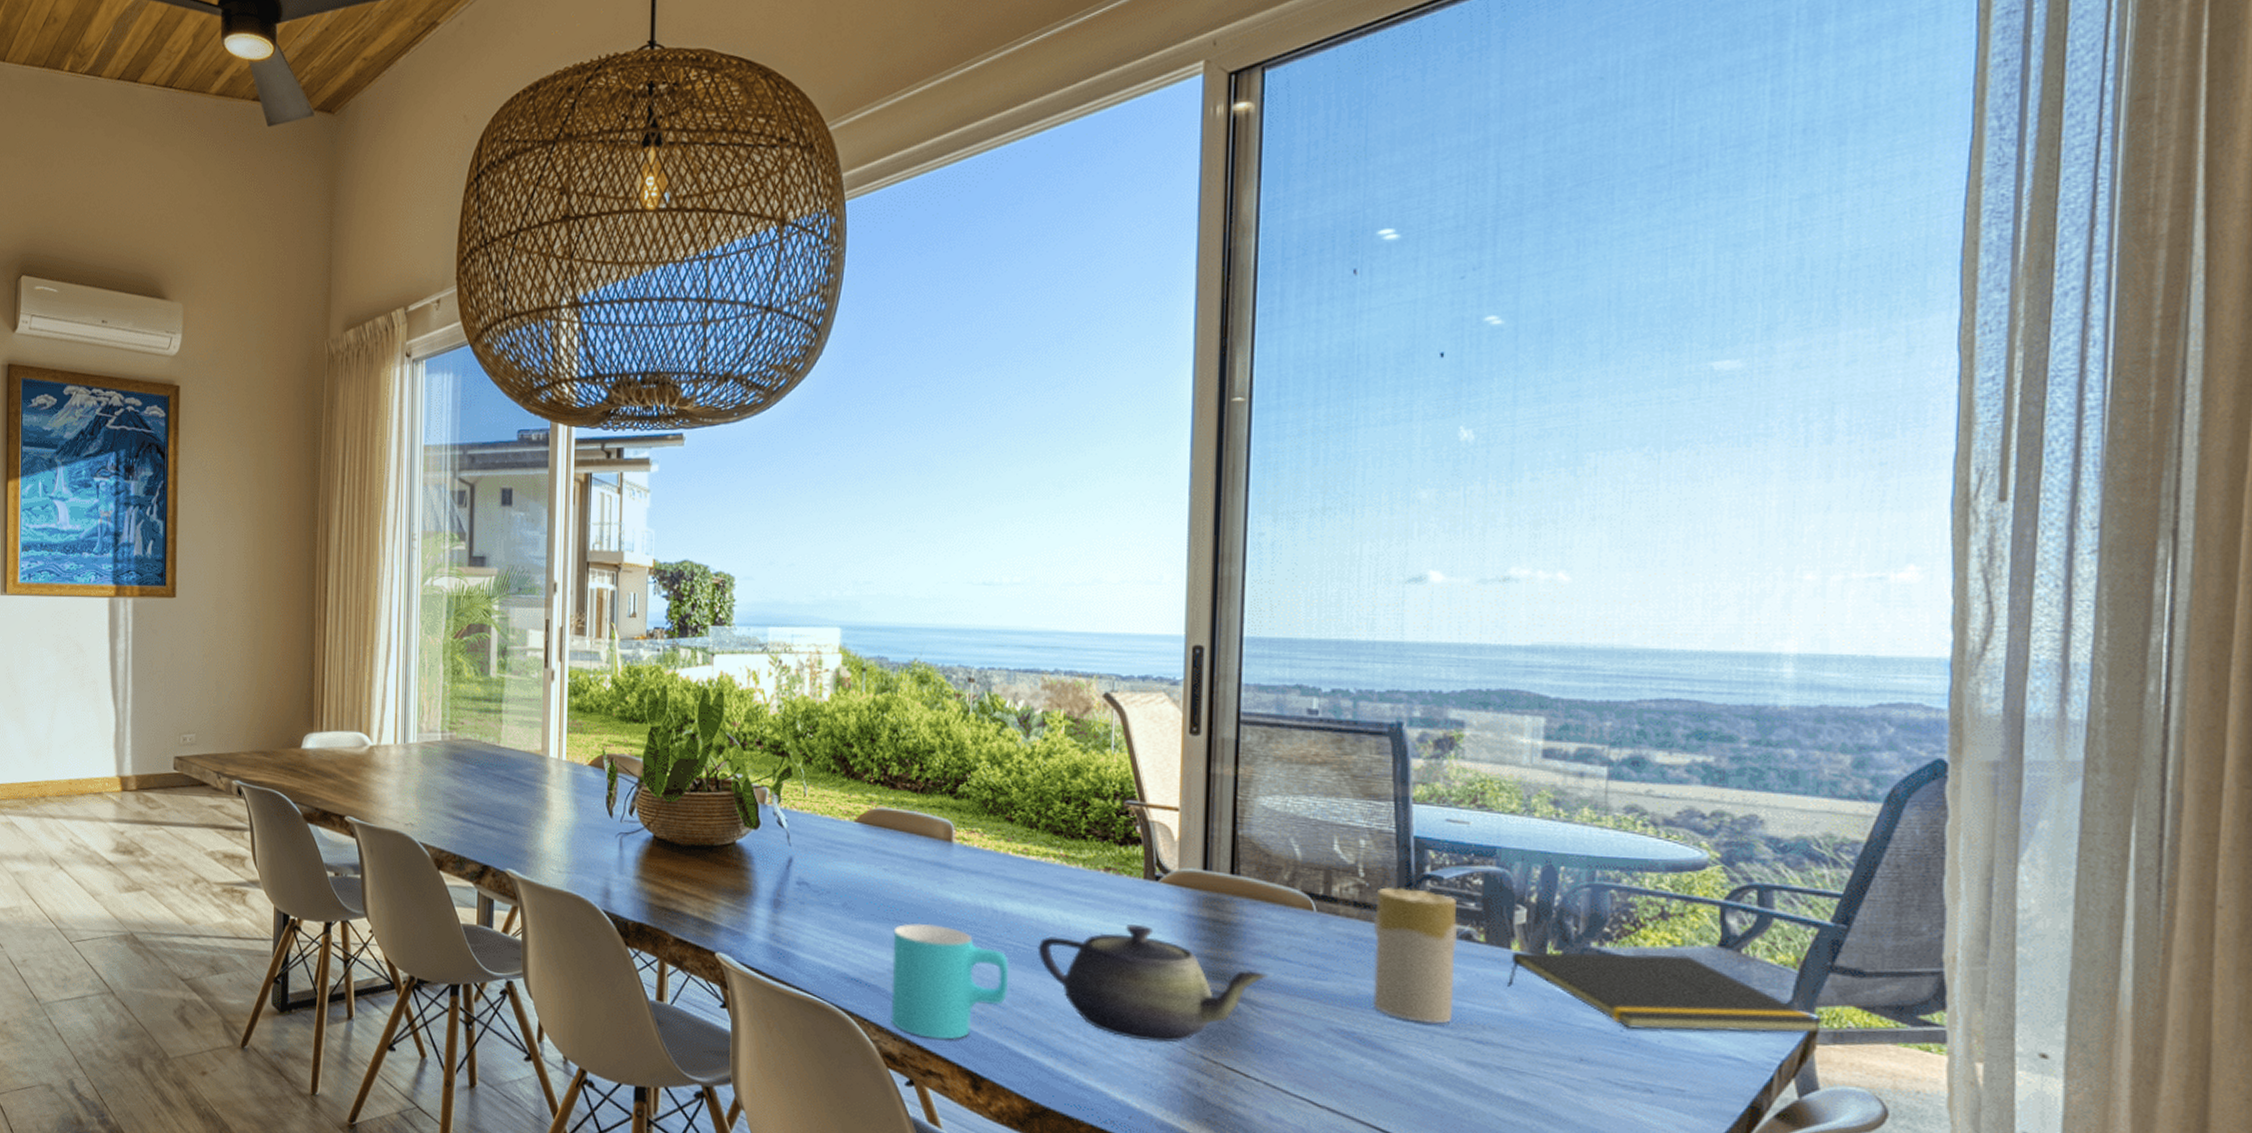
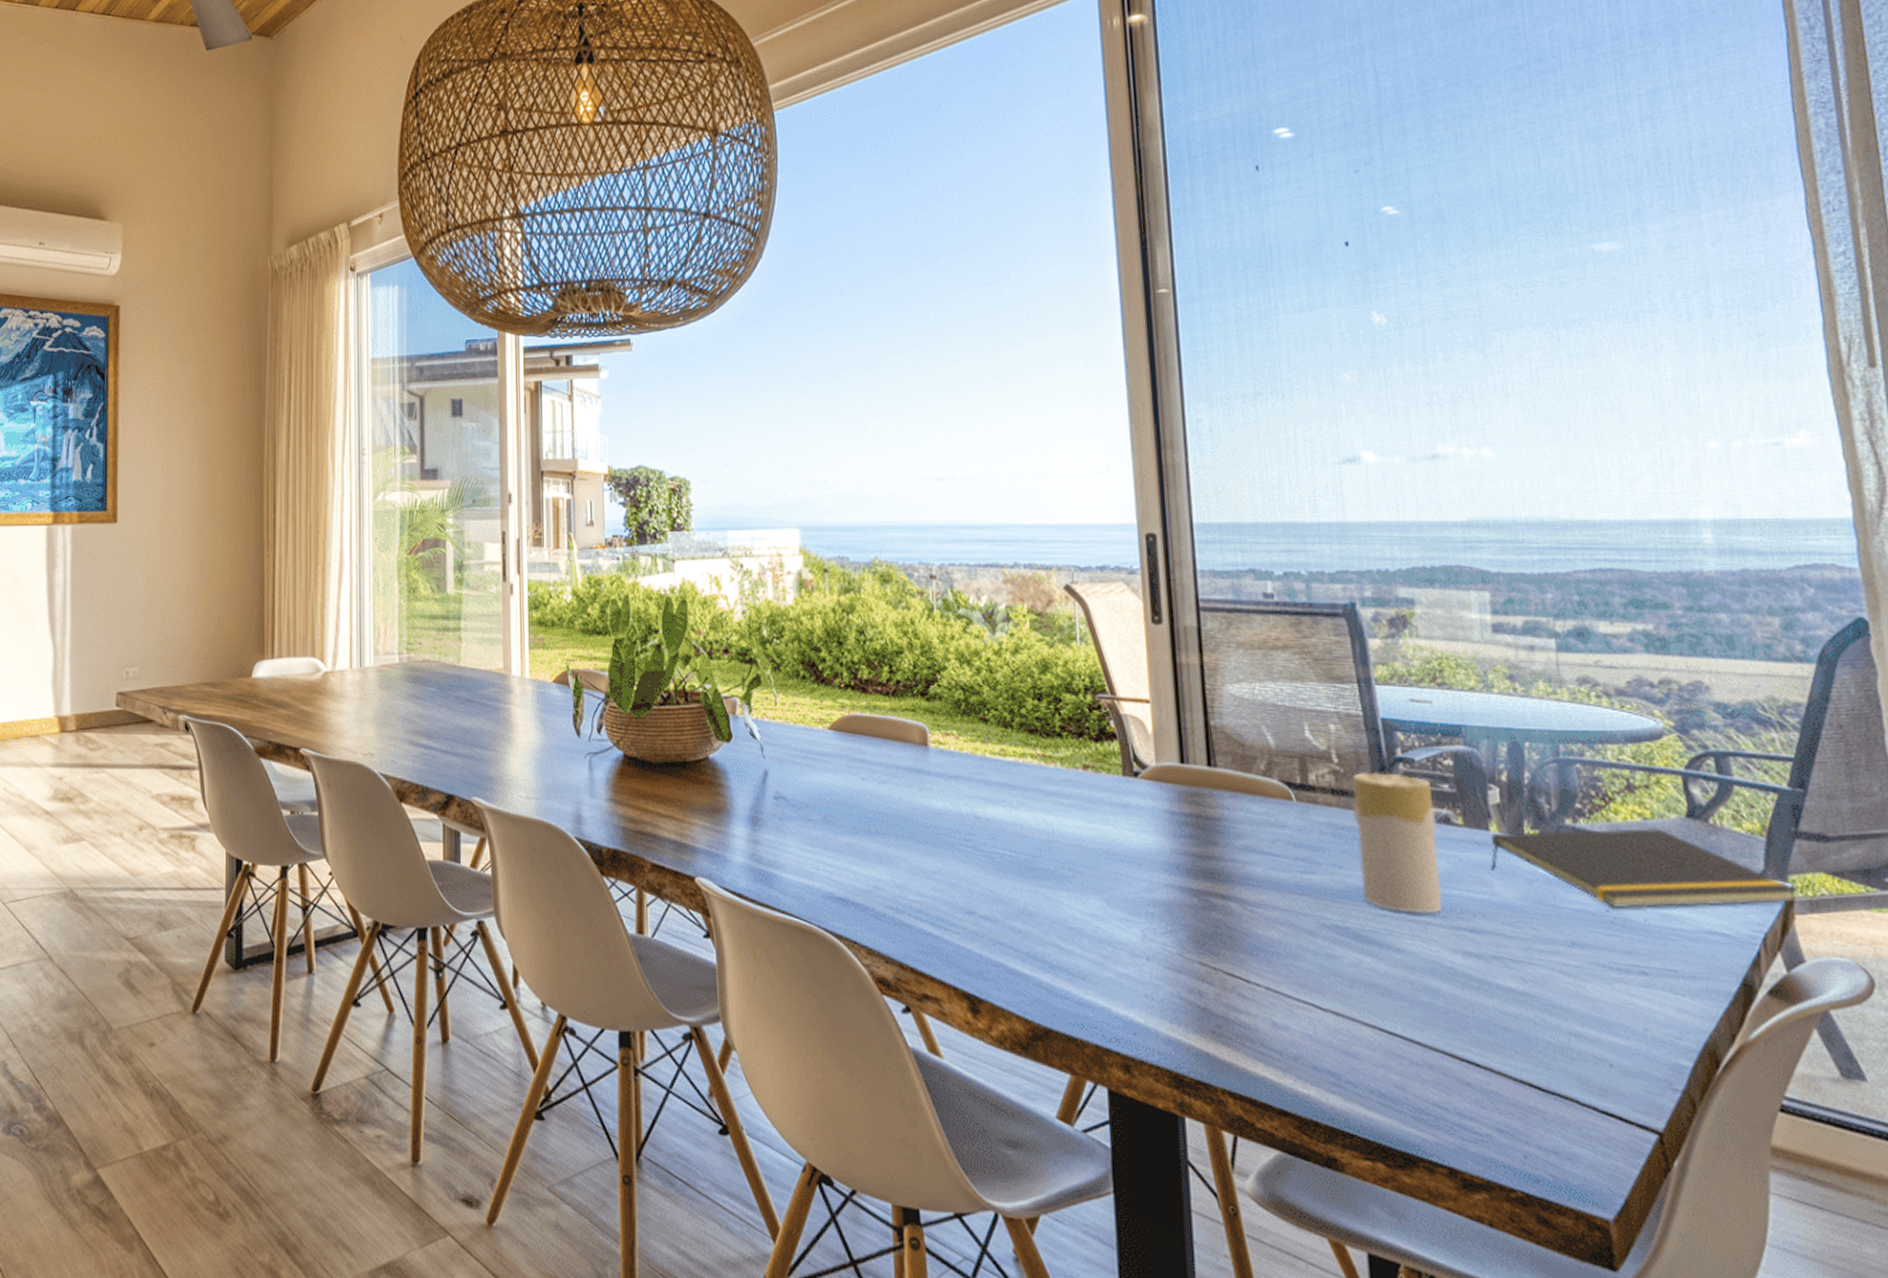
cup: present [891,923,1008,1040] -> none [876,834,998,960]
teapot: present [1037,924,1267,1043] -> none [1024,823,1256,950]

